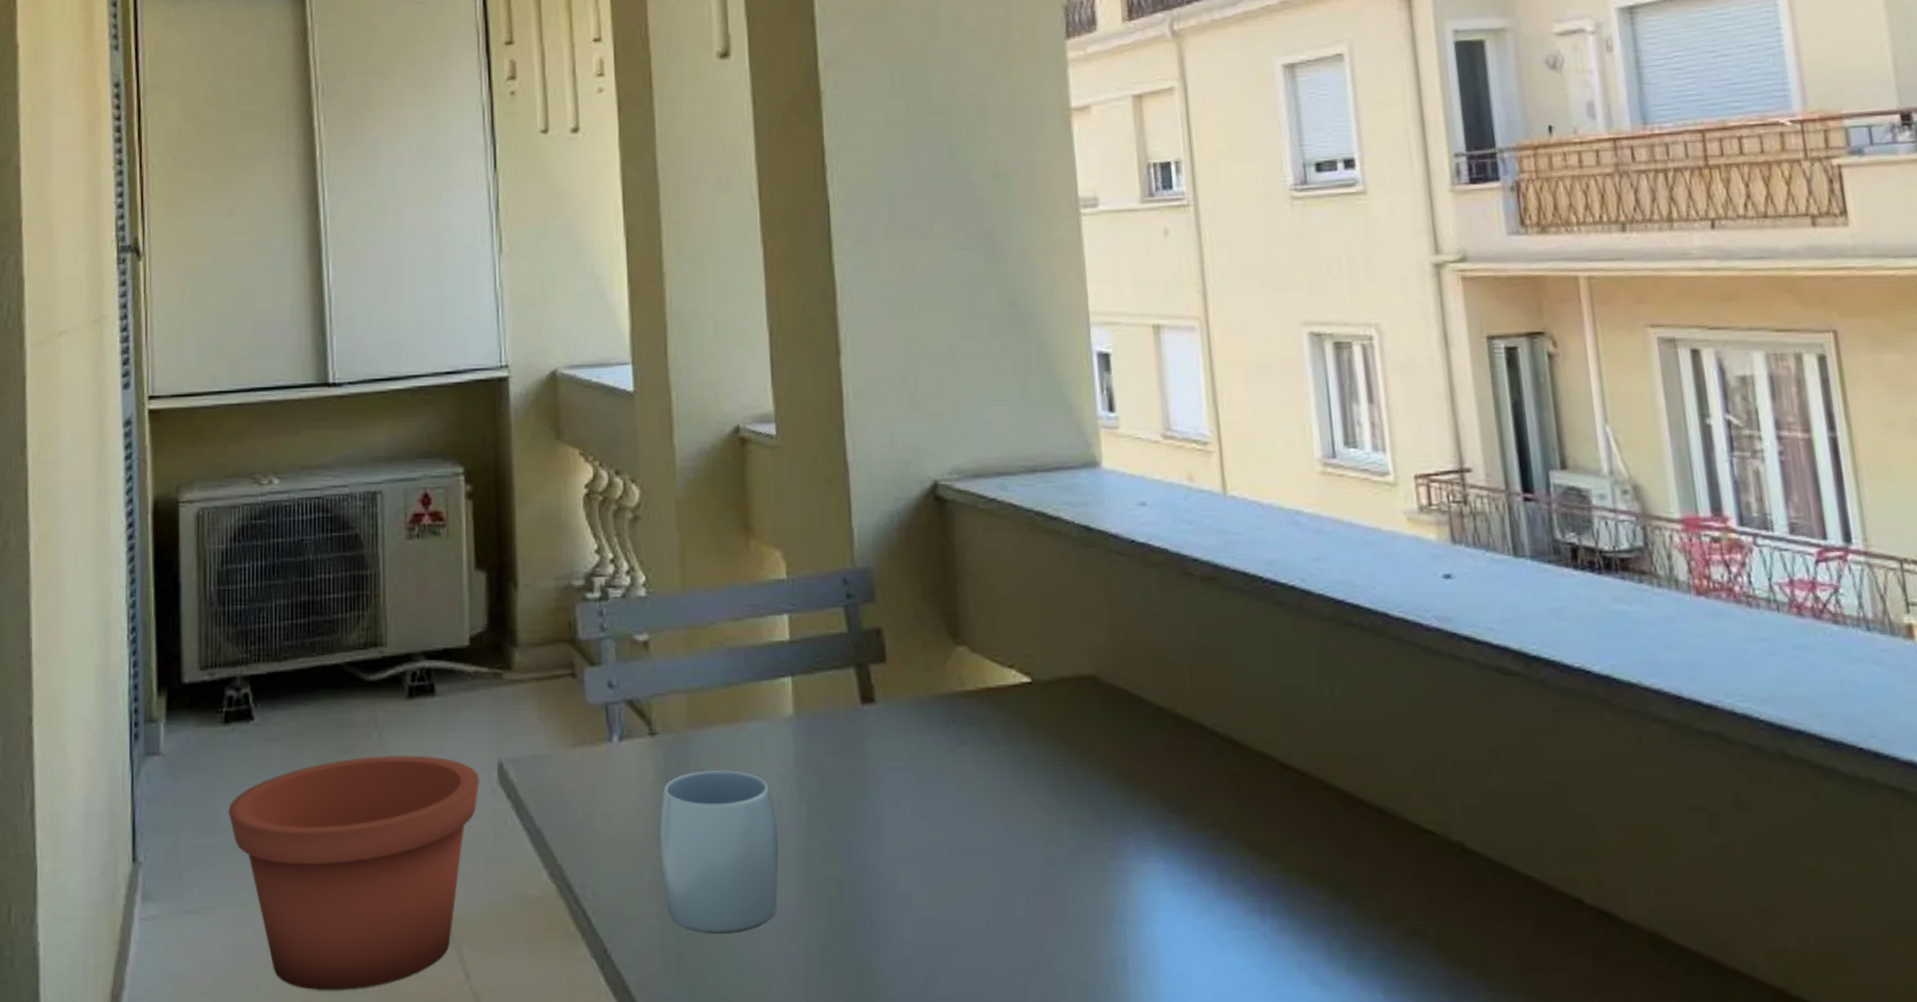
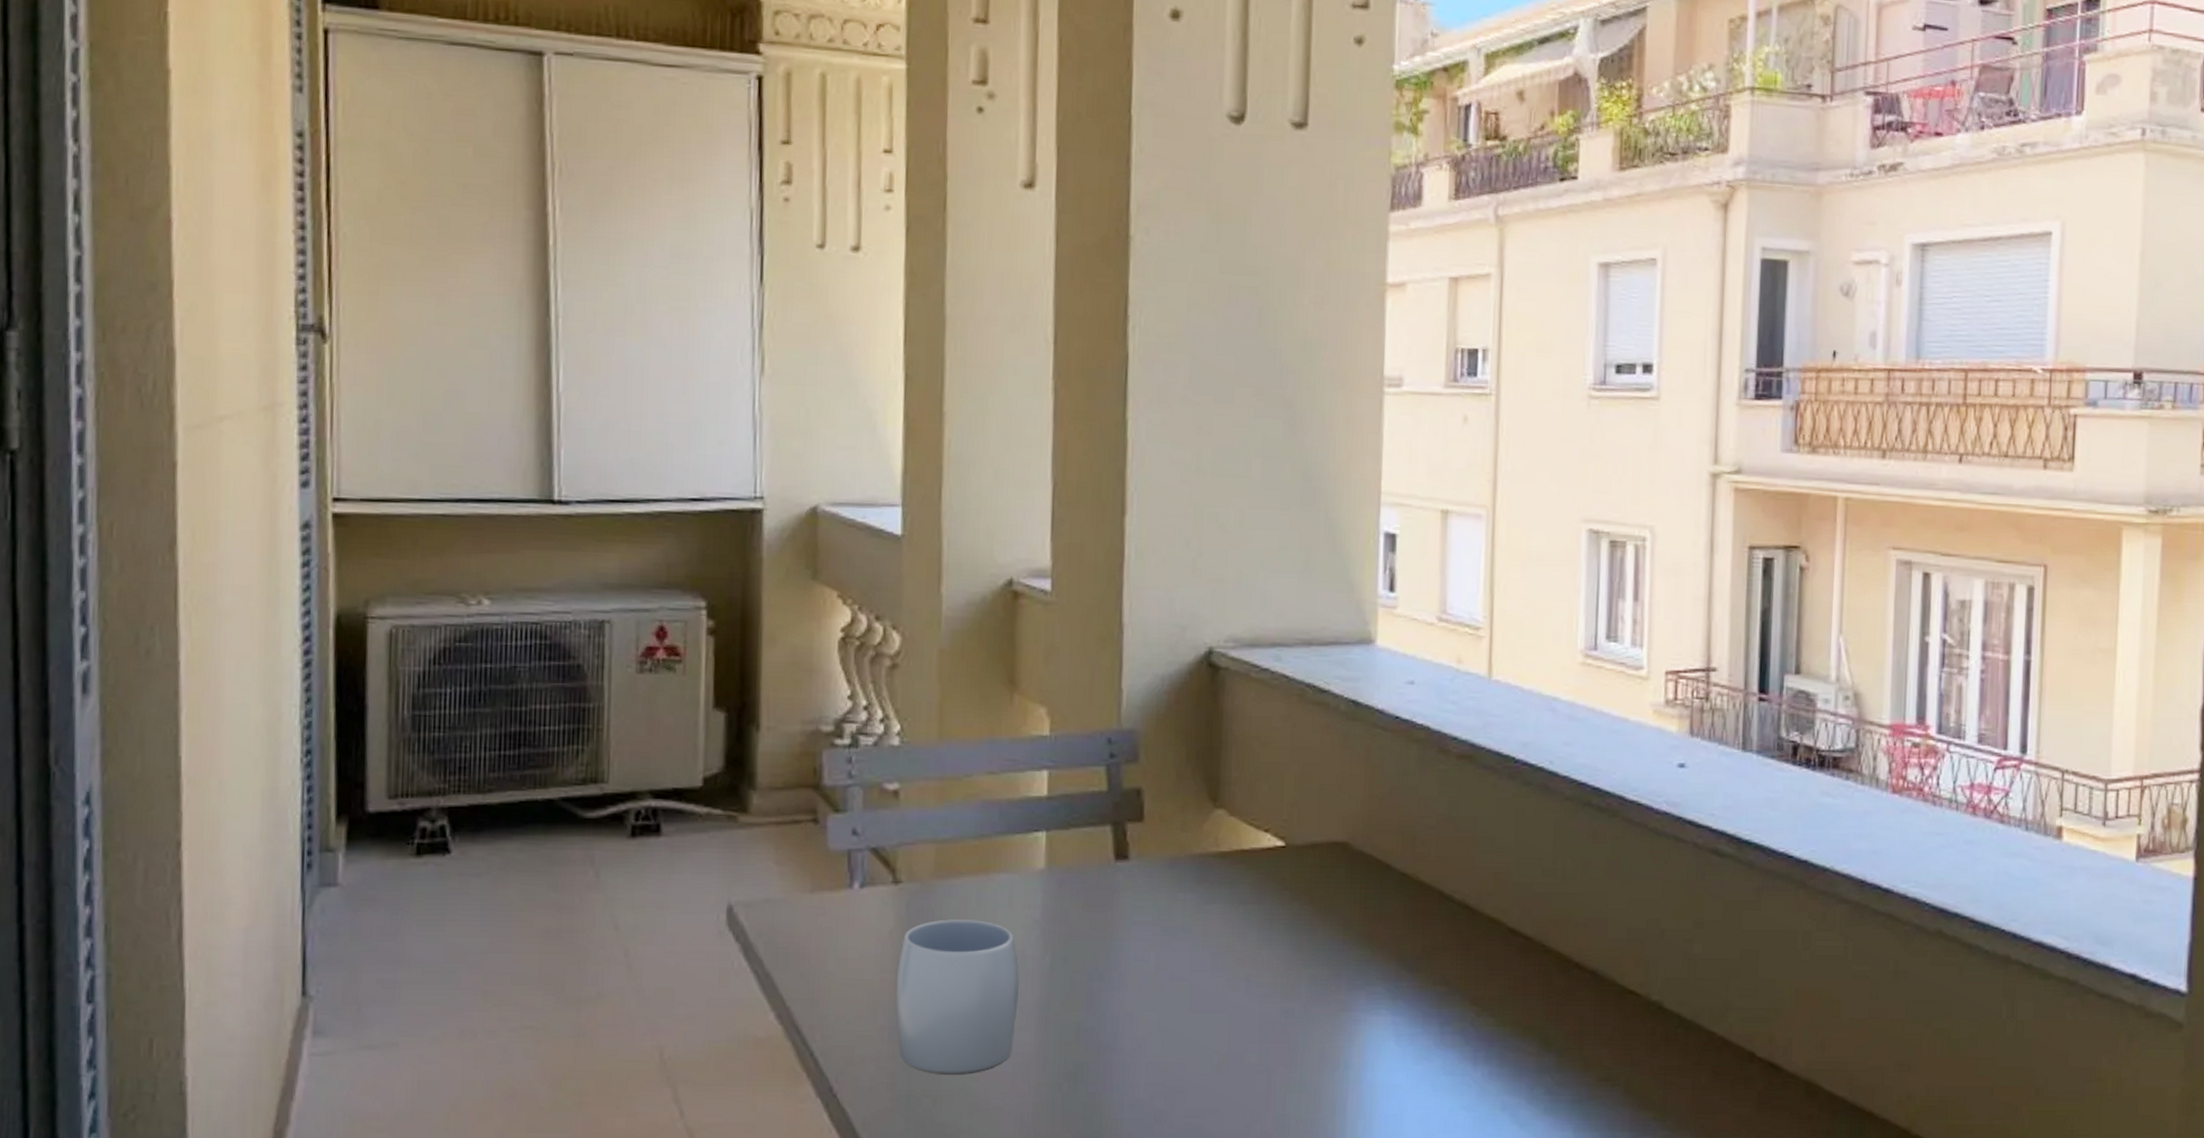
pot: present [228,755,479,991] -> none [417,894,706,1127]

